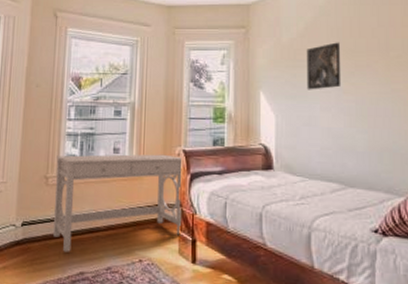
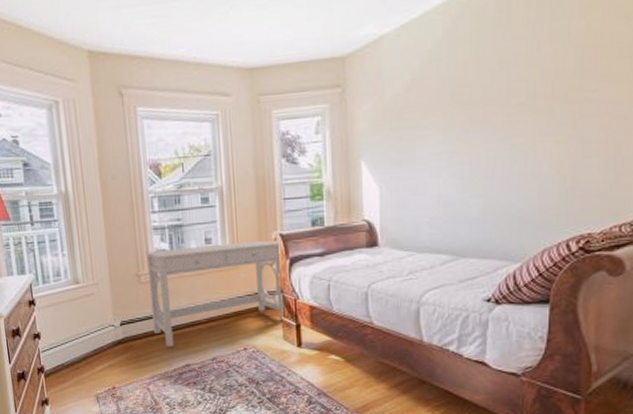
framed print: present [306,42,342,90] -> none [413,93,454,154]

